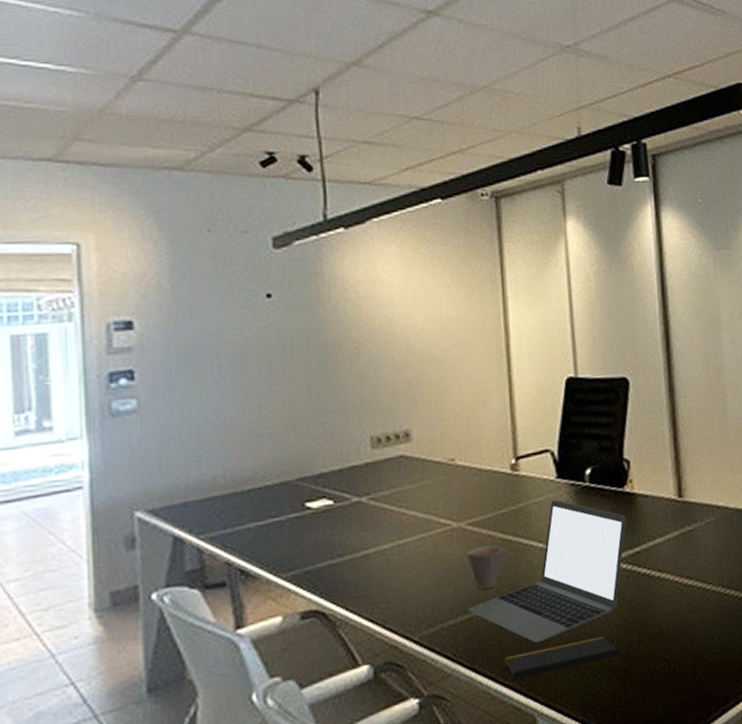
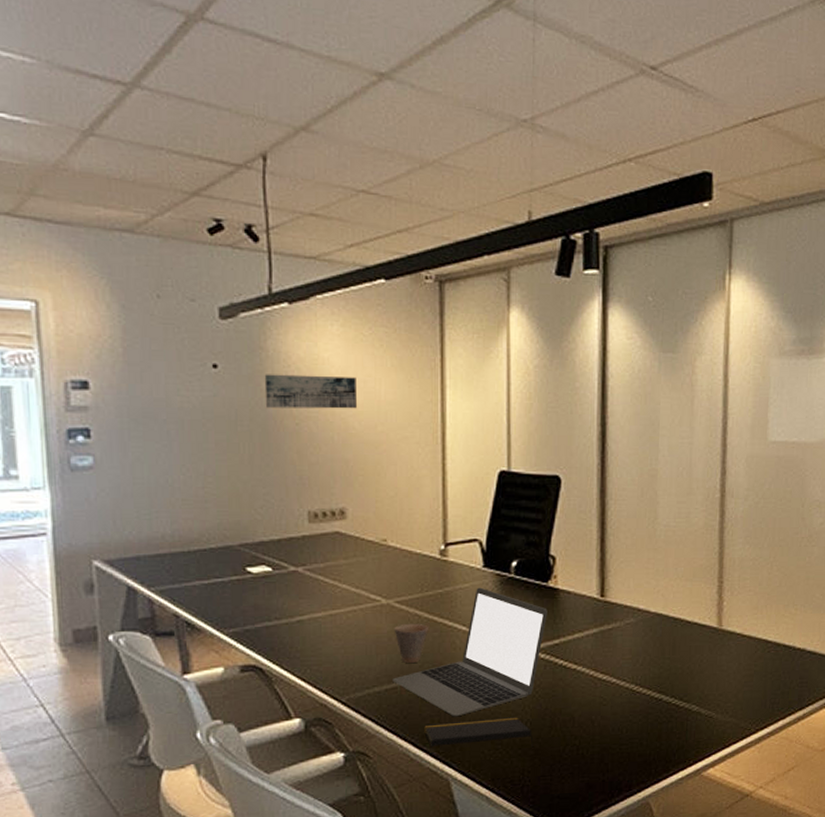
wall art: none [321,296,418,334] -> present [264,374,357,409]

